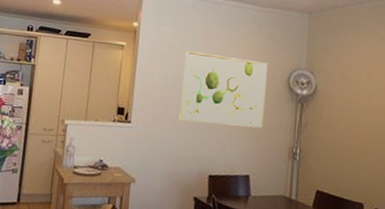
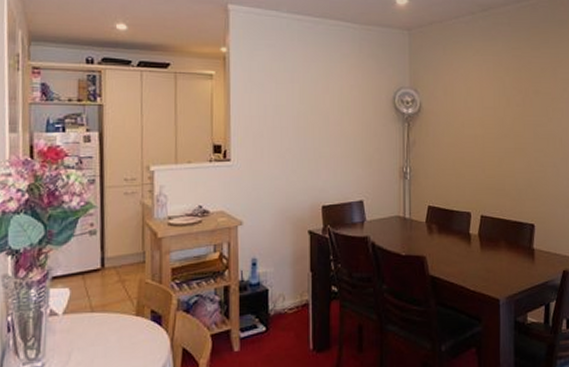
wall art: present [179,50,268,129] -> none [284,75,372,153]

